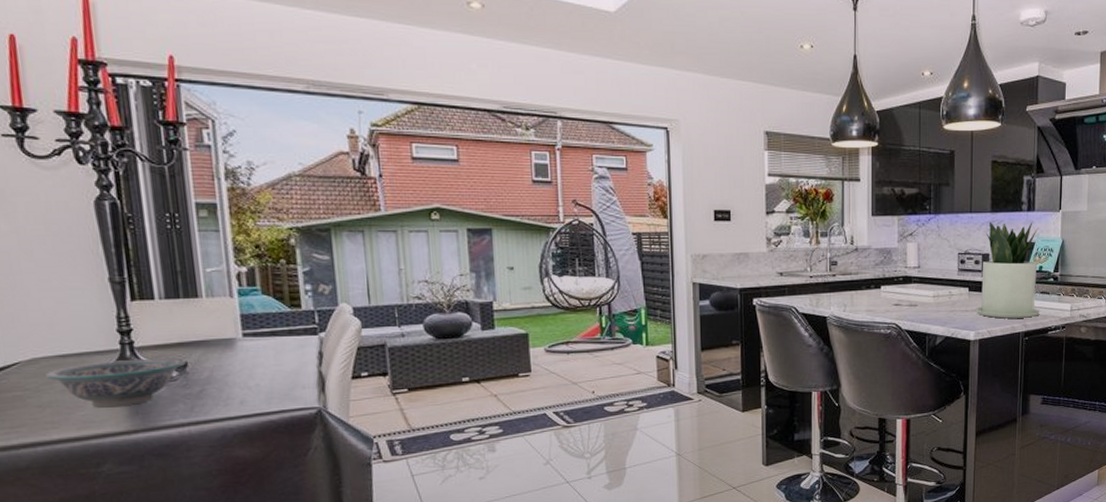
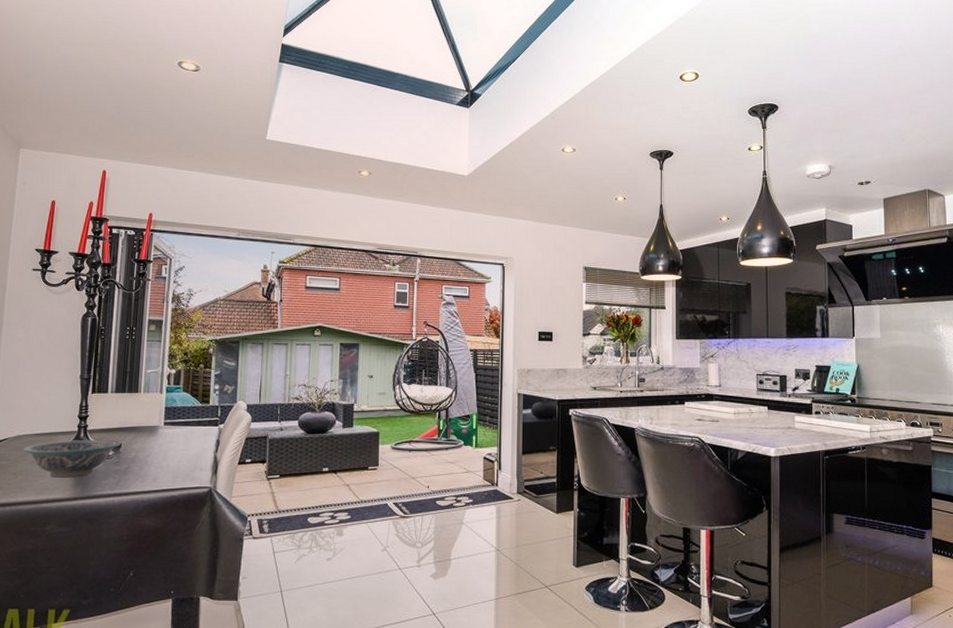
planter: present [975,221,1041,319] -> none [775,346,840,438]

